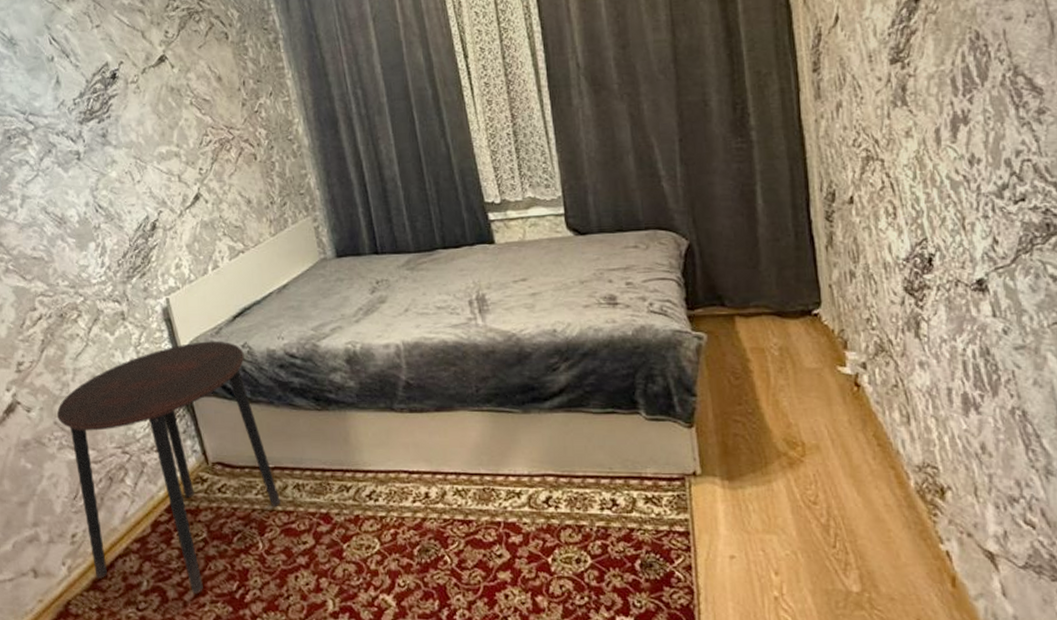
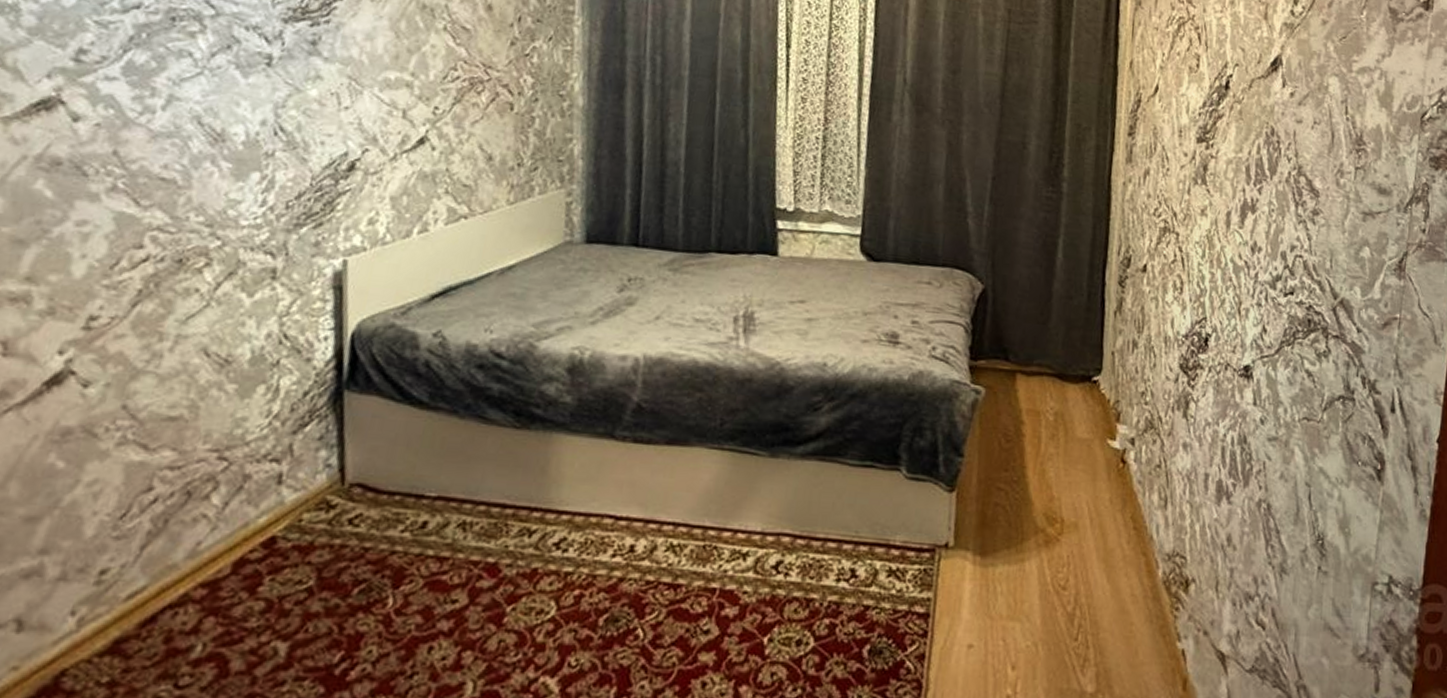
side table: present [56,341,281,594] -> none [121,321,435,666]

